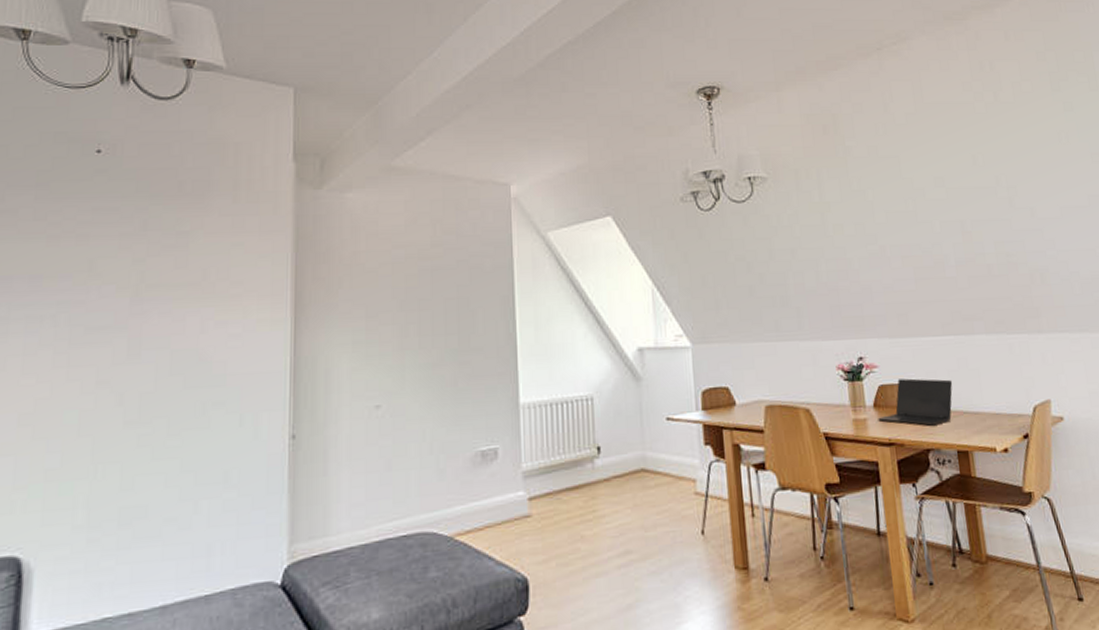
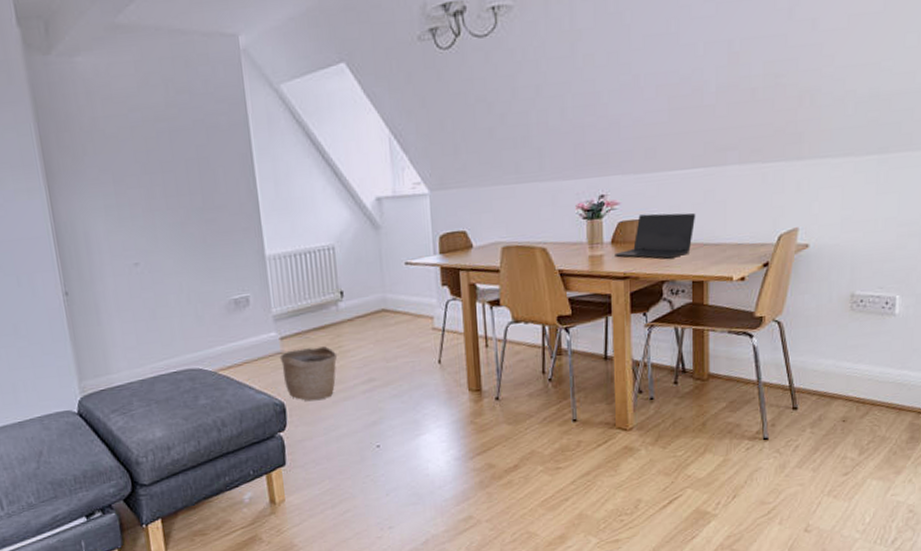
basket: none [526,510,591,577] -> present [279,346,338,402]

